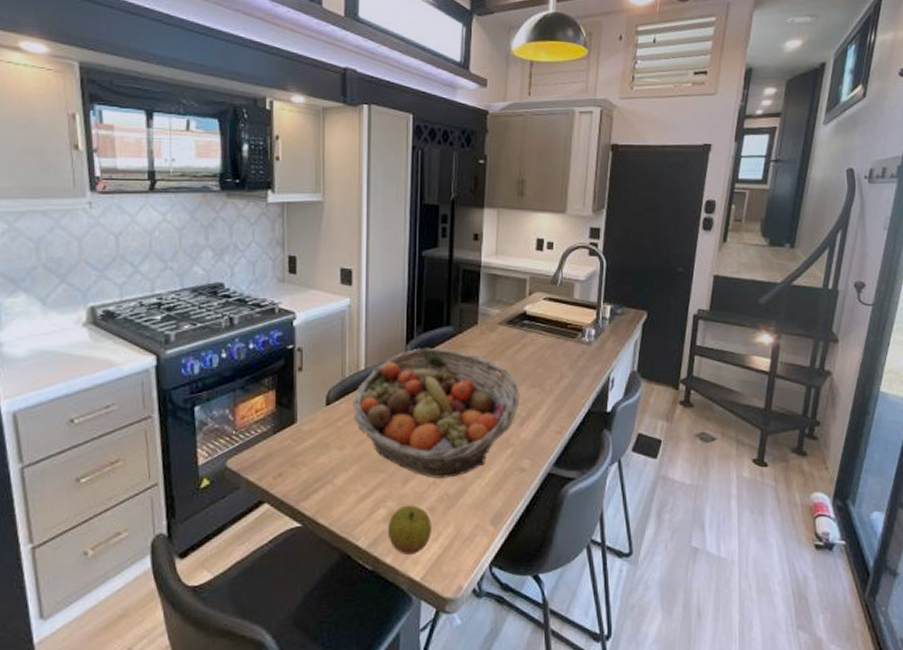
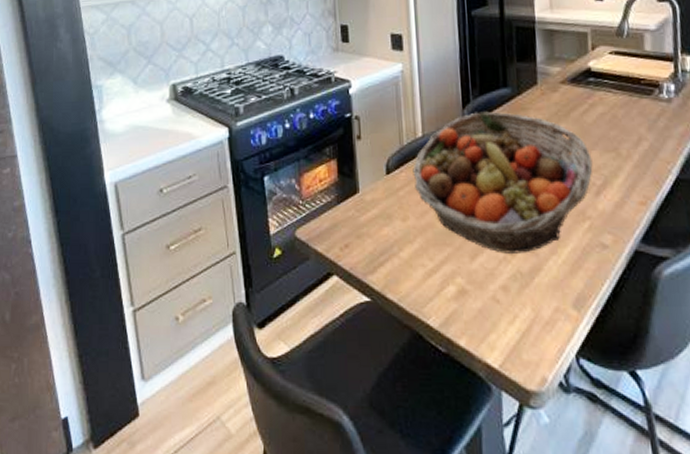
apple: present [387,505,432,555] -> none [458,282,507,338]

